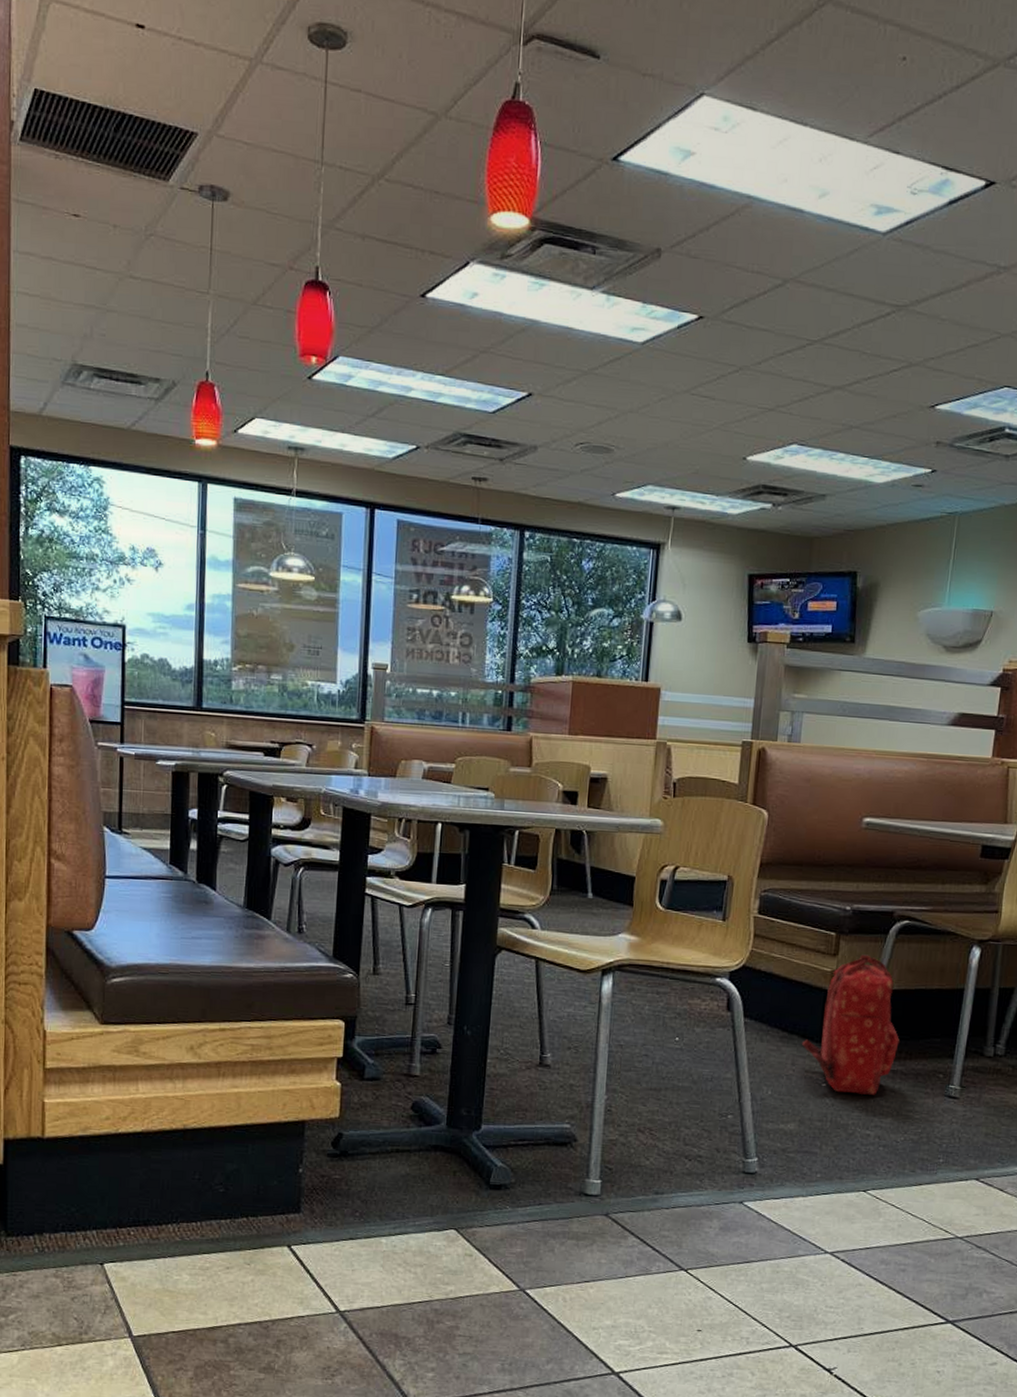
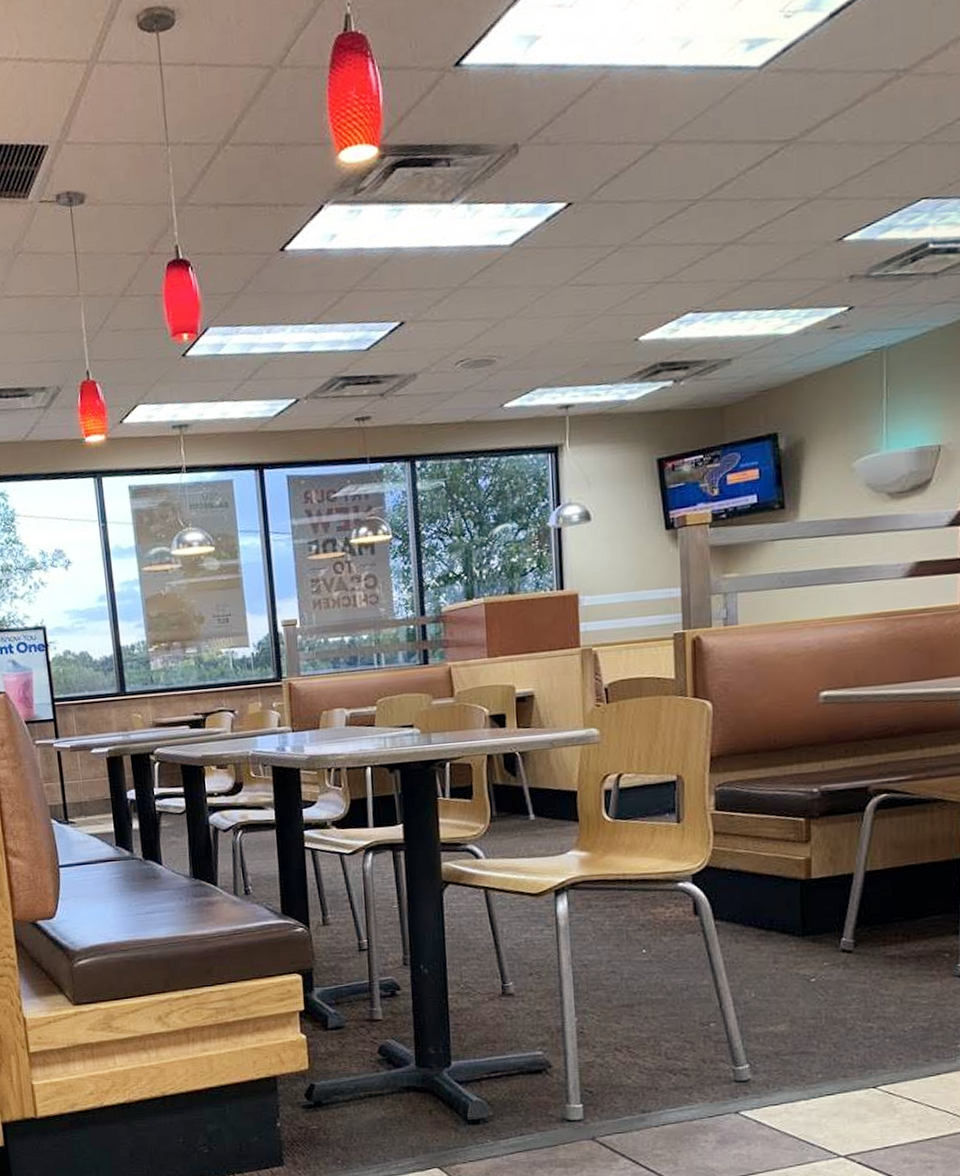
backpack: present [802,954,900,1095] -> none [783,836,893,987]

